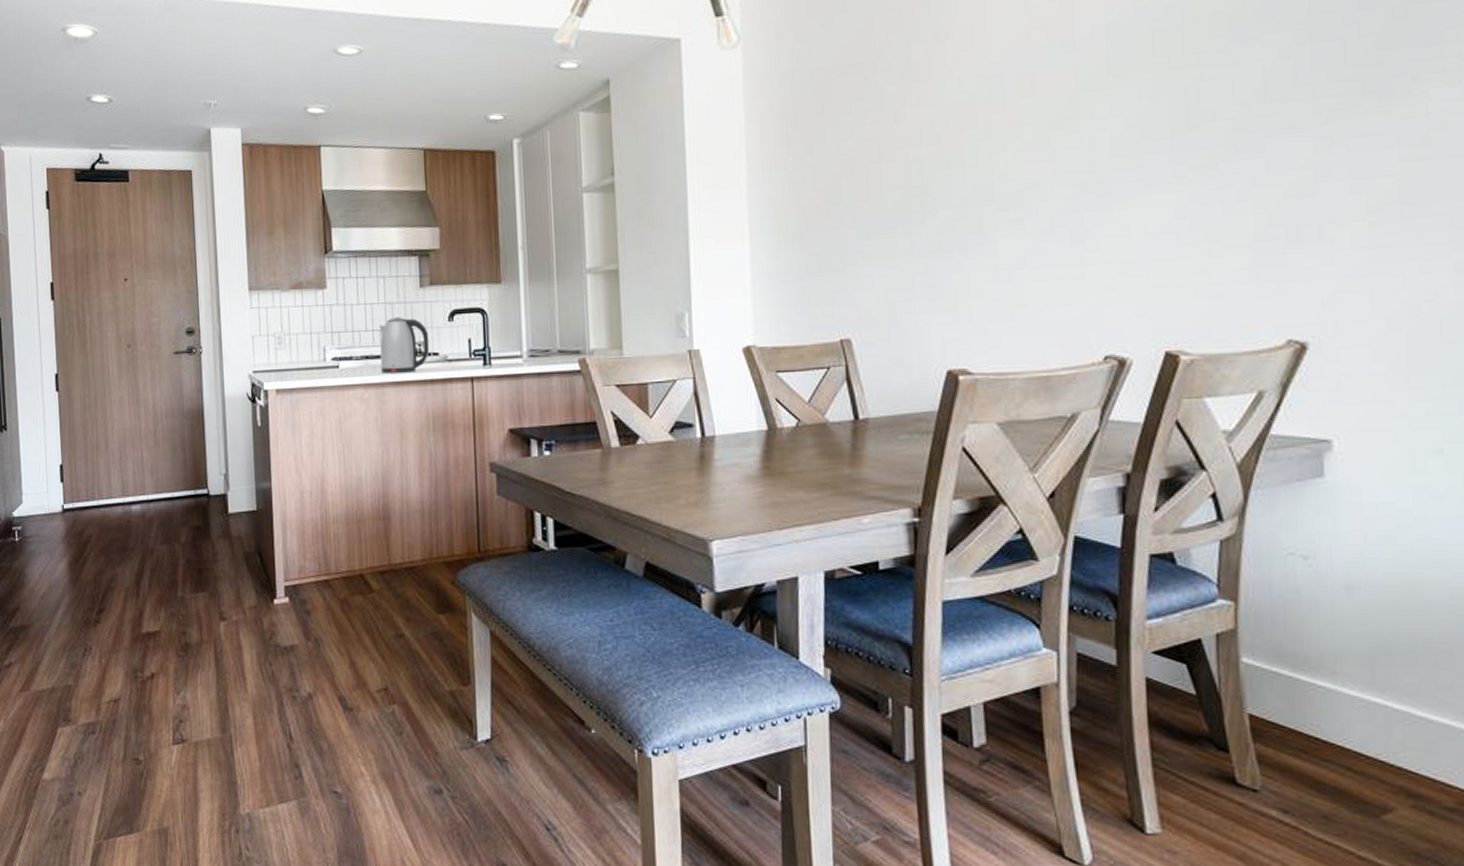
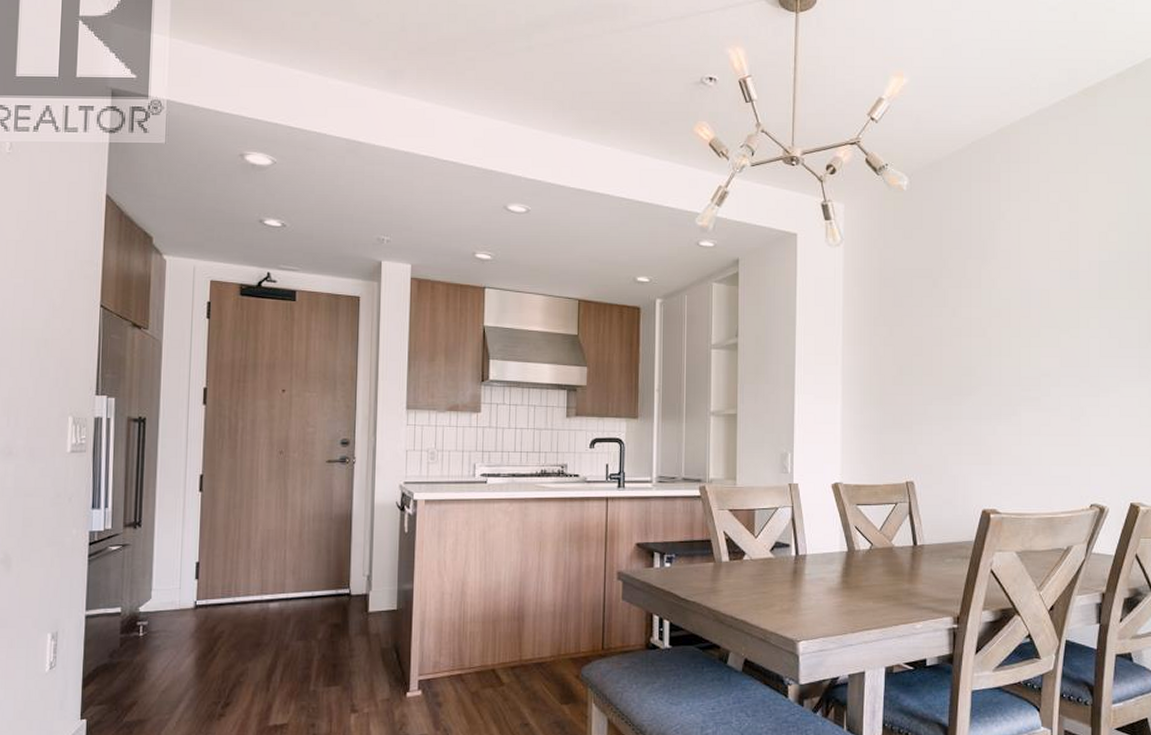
kettle: present [379,317,430,375] -> none [525,442,572,491]

